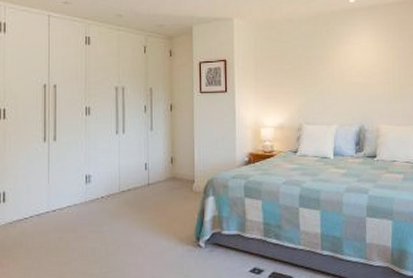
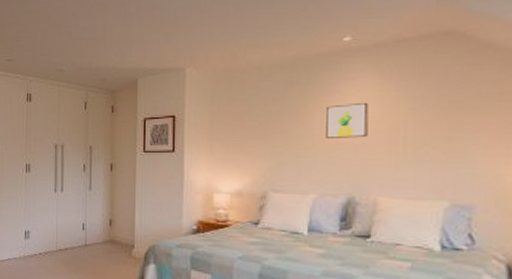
wall art: none [341,50,370,79] -> present [326,102,369,138]

